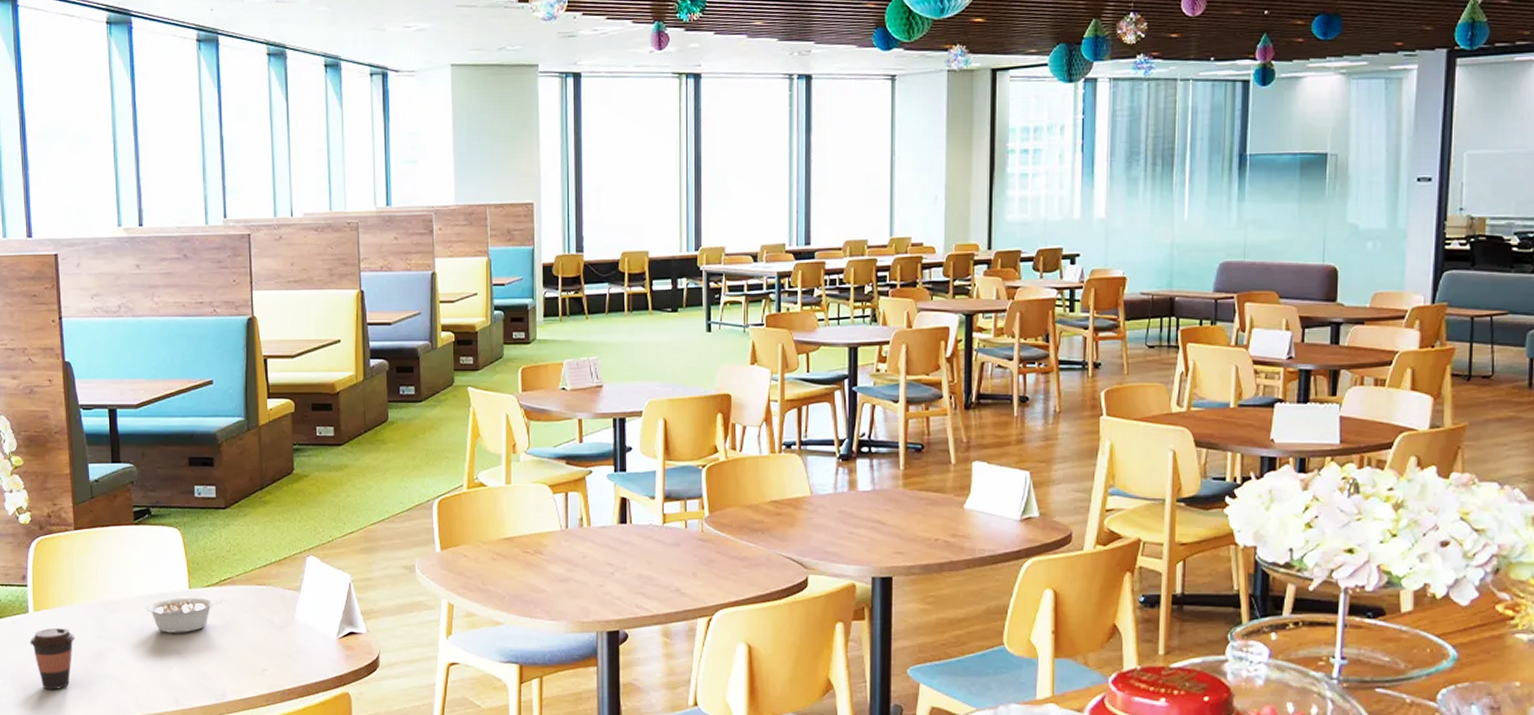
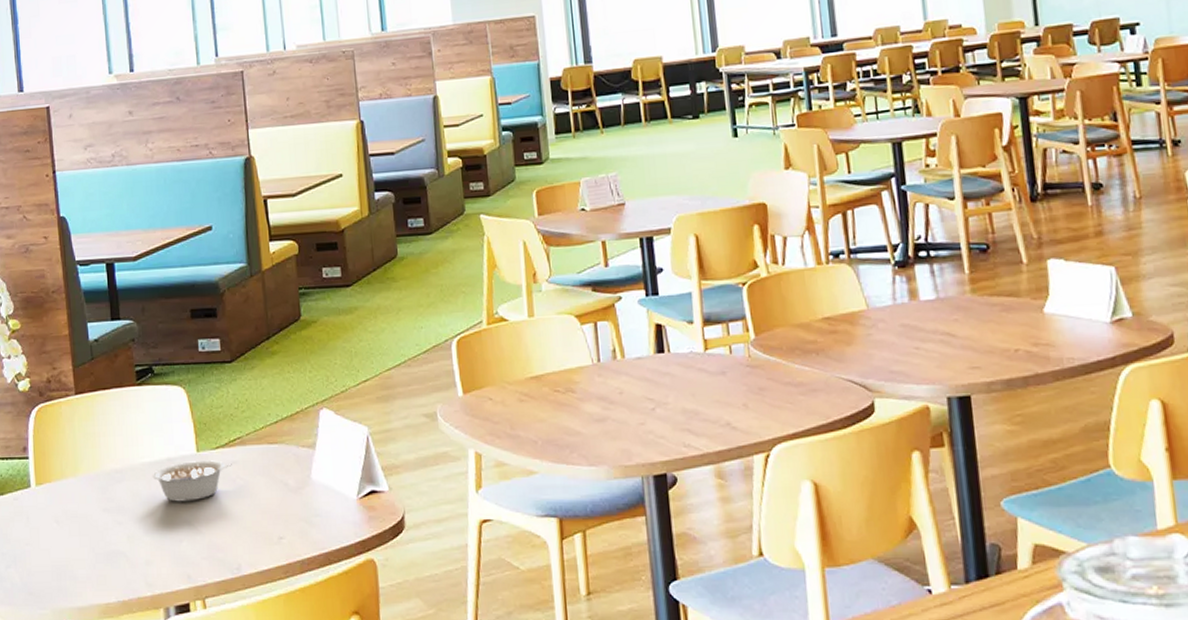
coffee cup: present [30,627,76,690] -> none [32,501,80,572]

